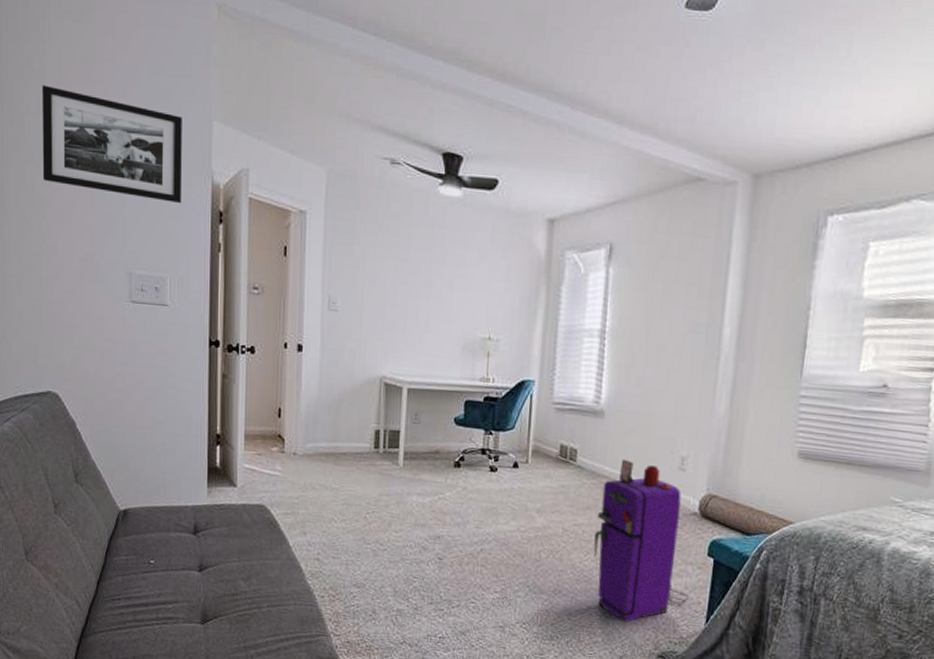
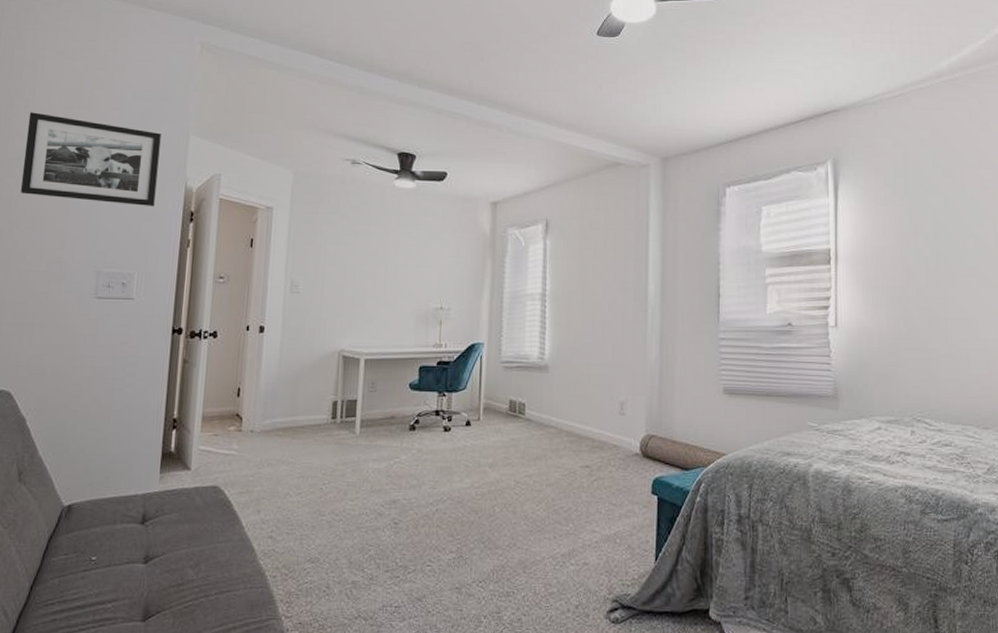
air purifier: present [593,458,689,623] -> none [545,408,637,569]

